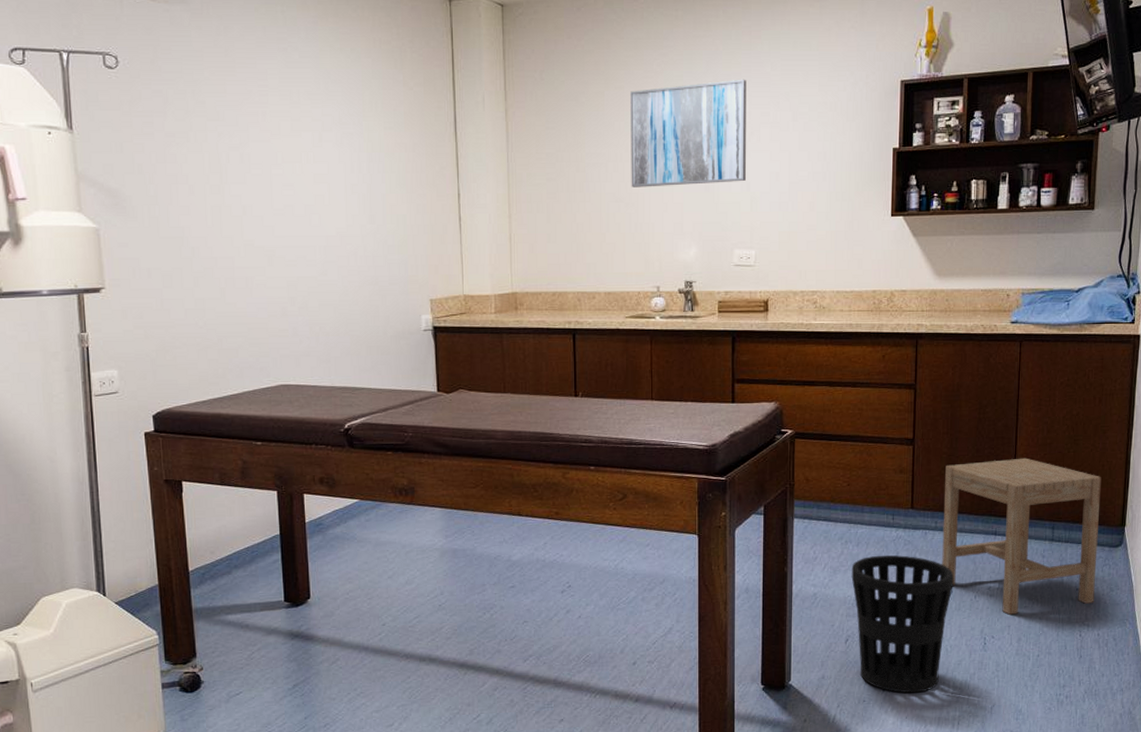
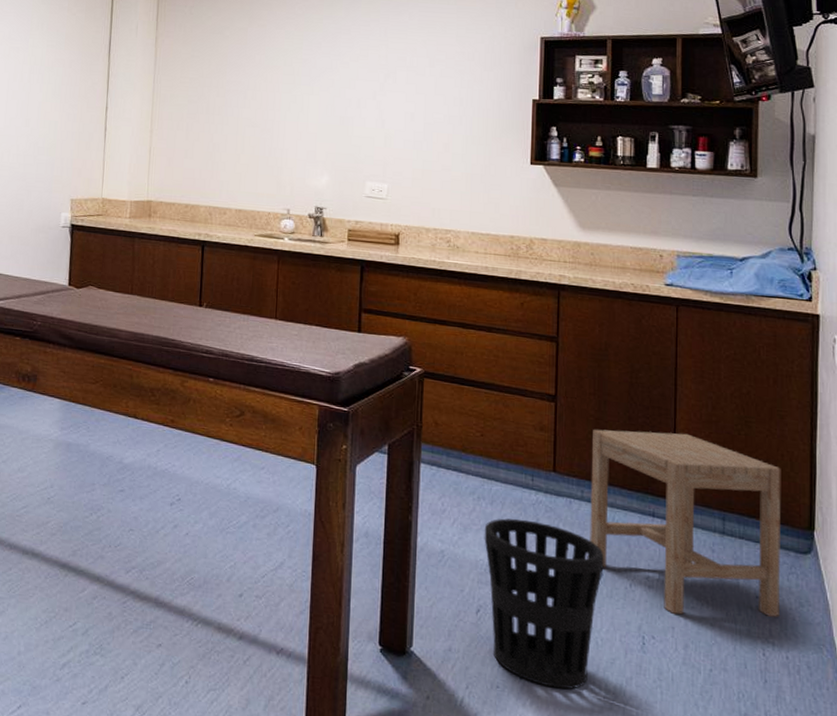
wall art: present [630,79,746,187] -> none [267,25,384,119]

